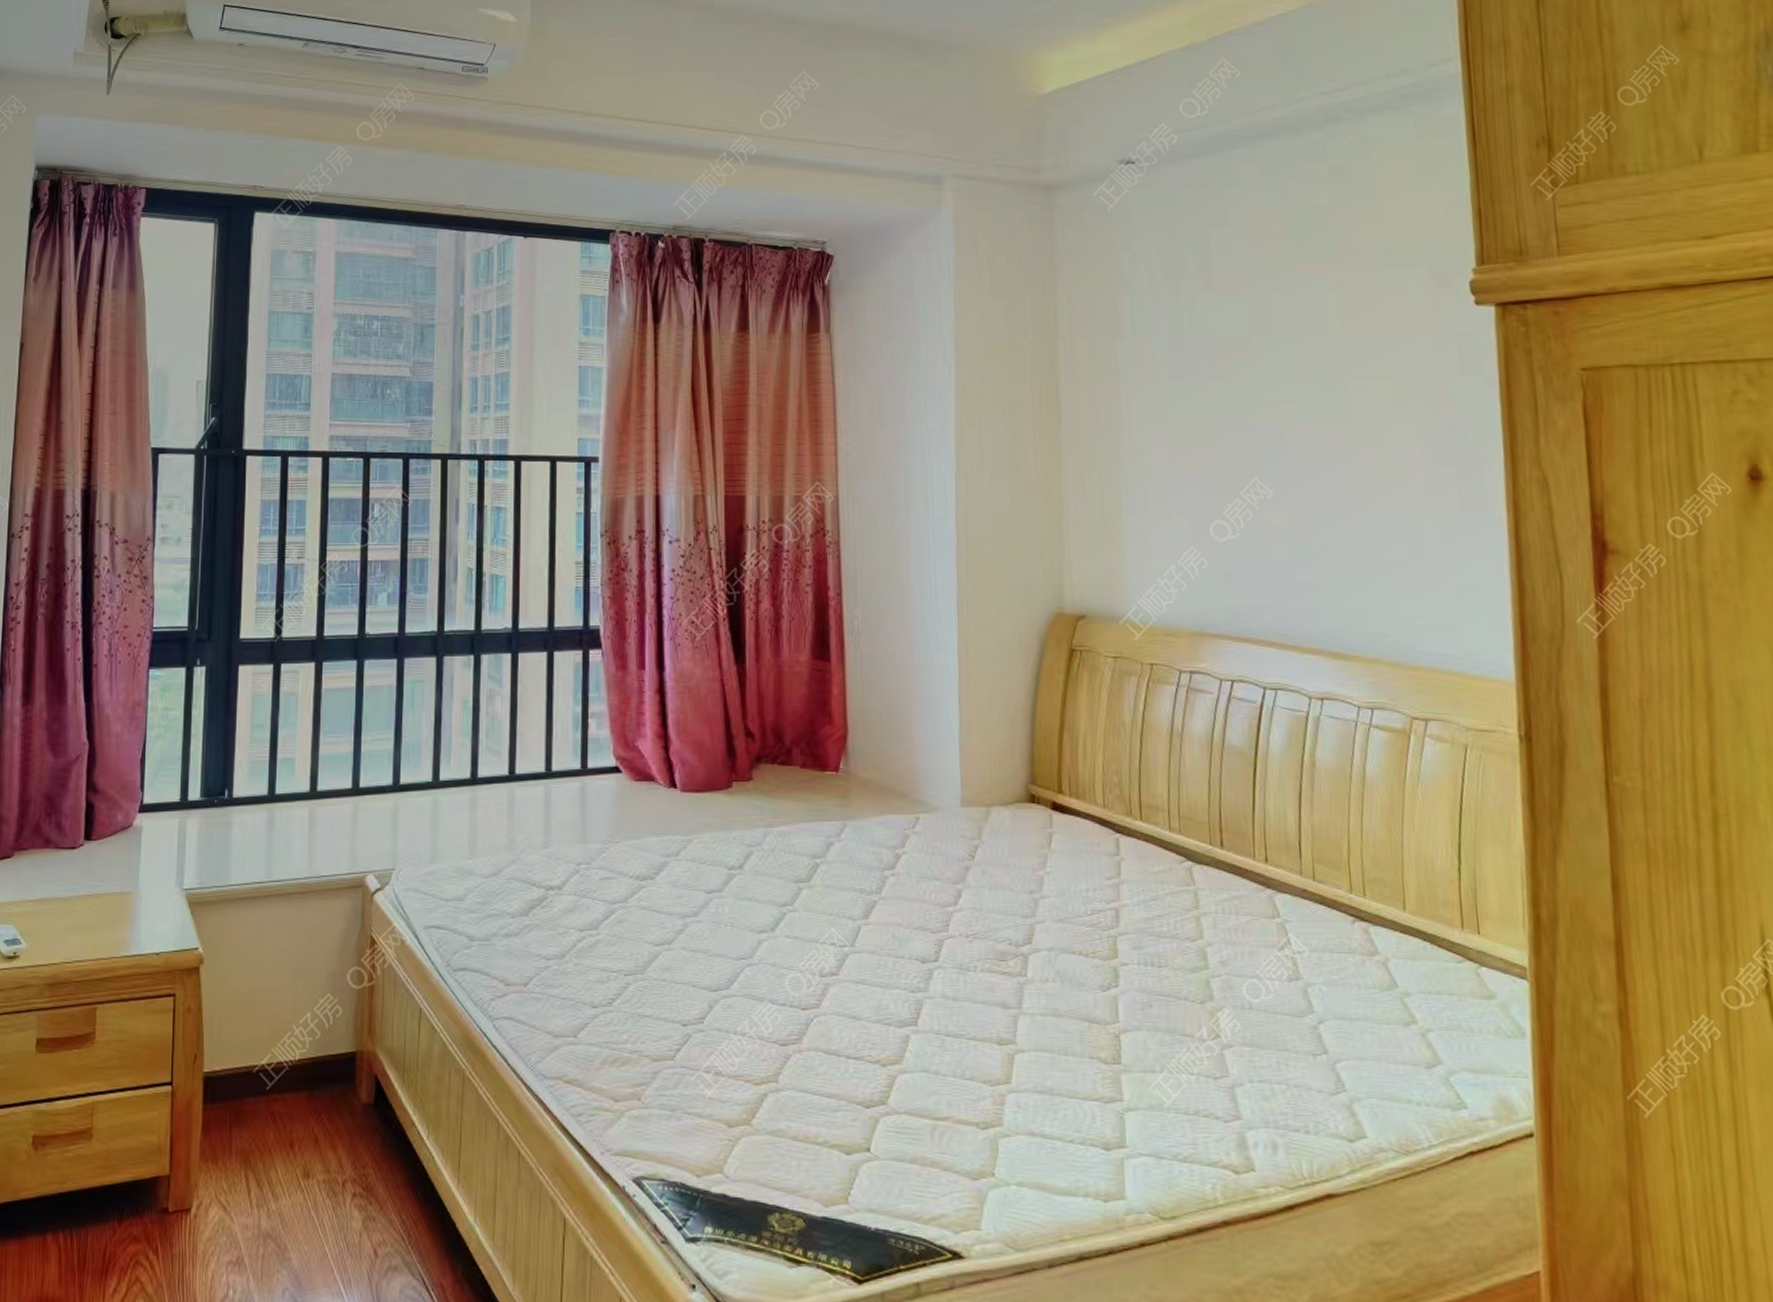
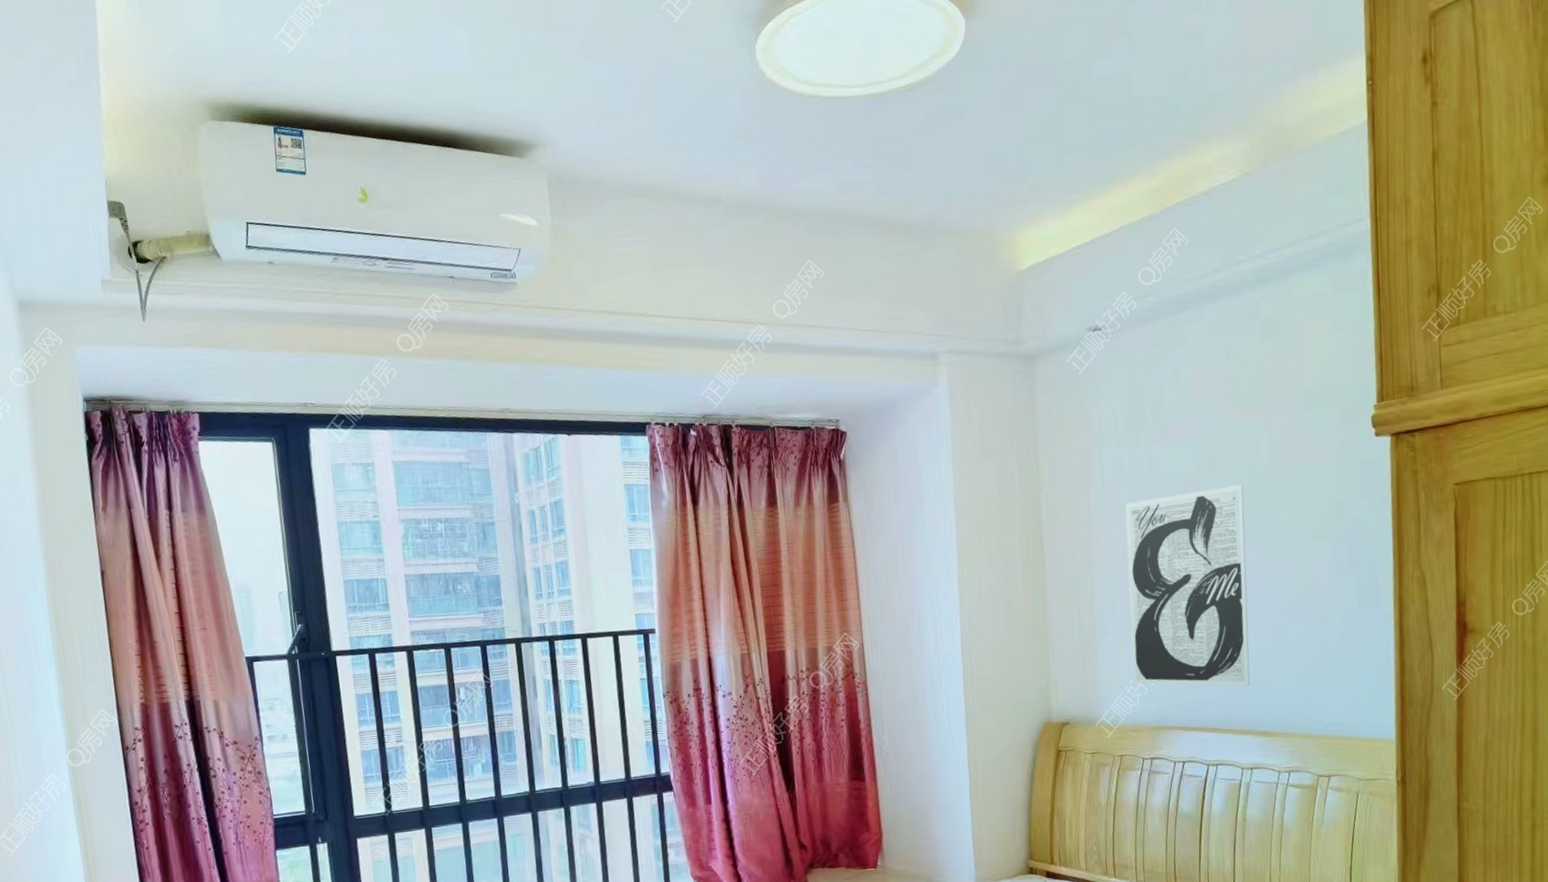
wall art: none [1161,349,1319,594] -> present [1125,484,1250,687]

